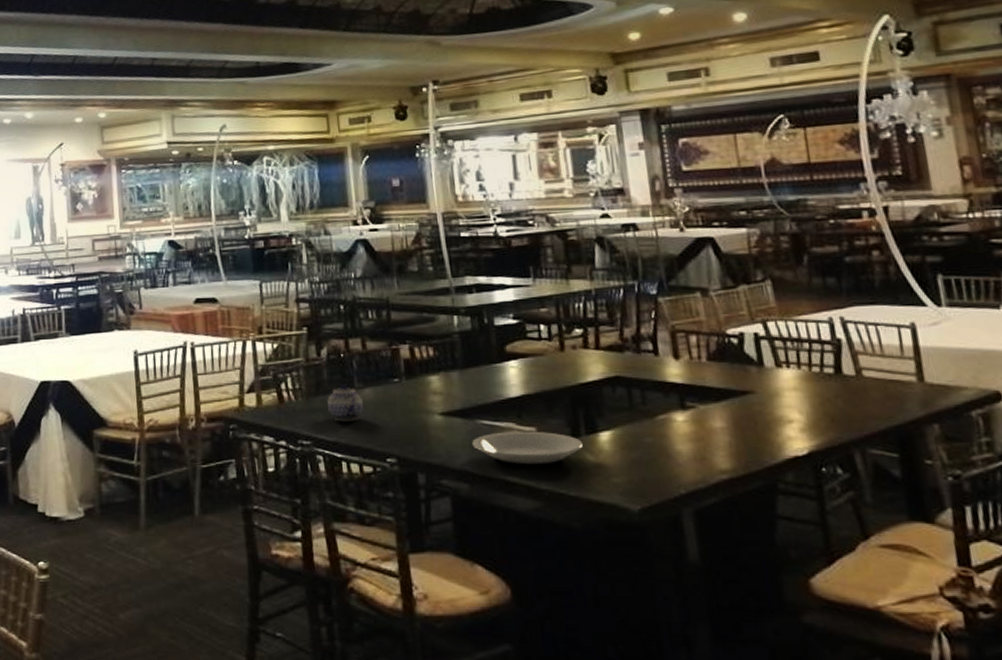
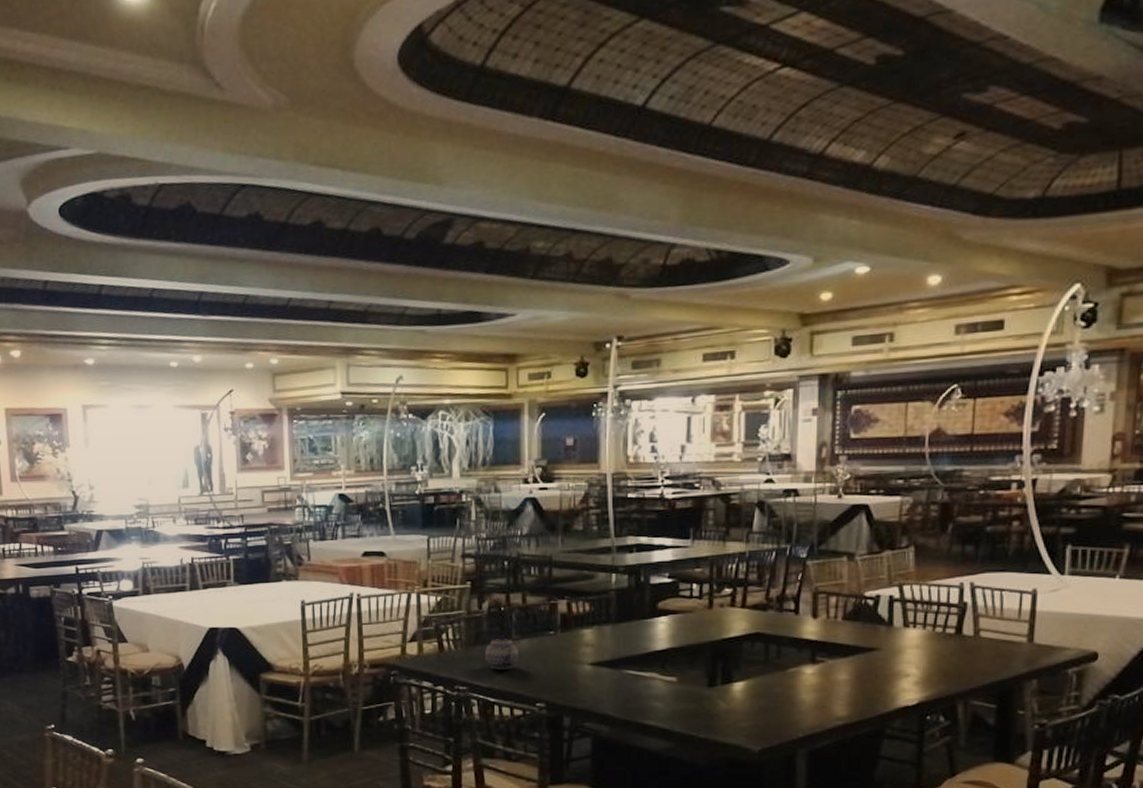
plate: present [472,431,583,468] -> none [616,680,717,713]

